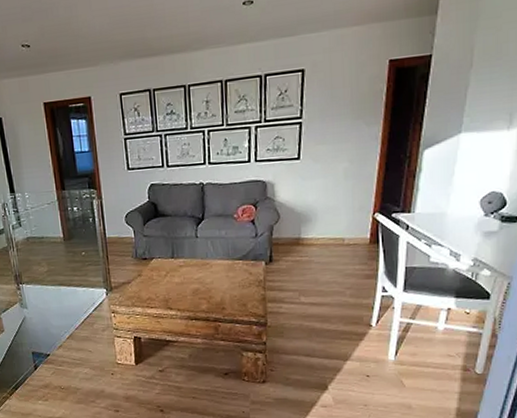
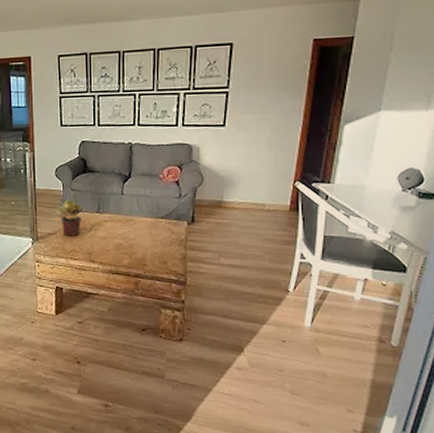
potted plant: none [128,246,157,285] -> present [55,199,84,237]

